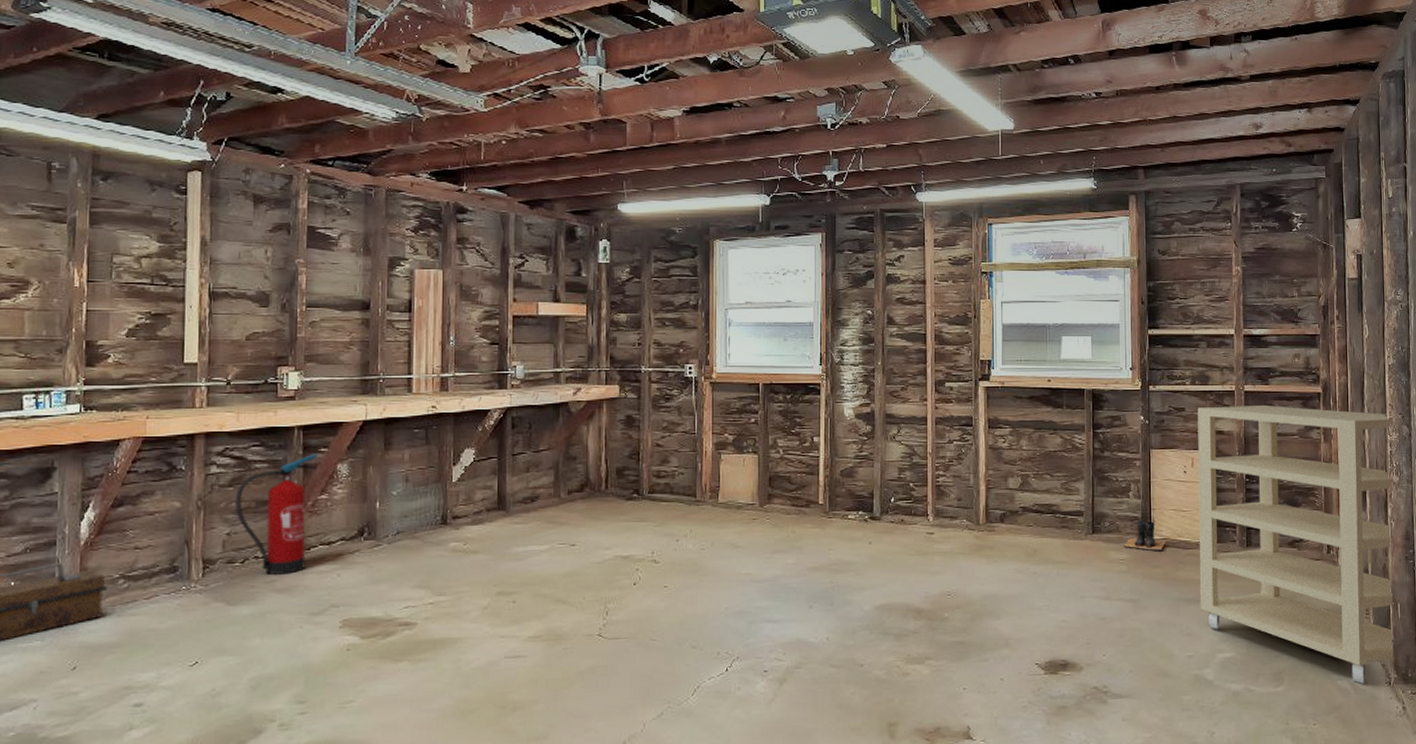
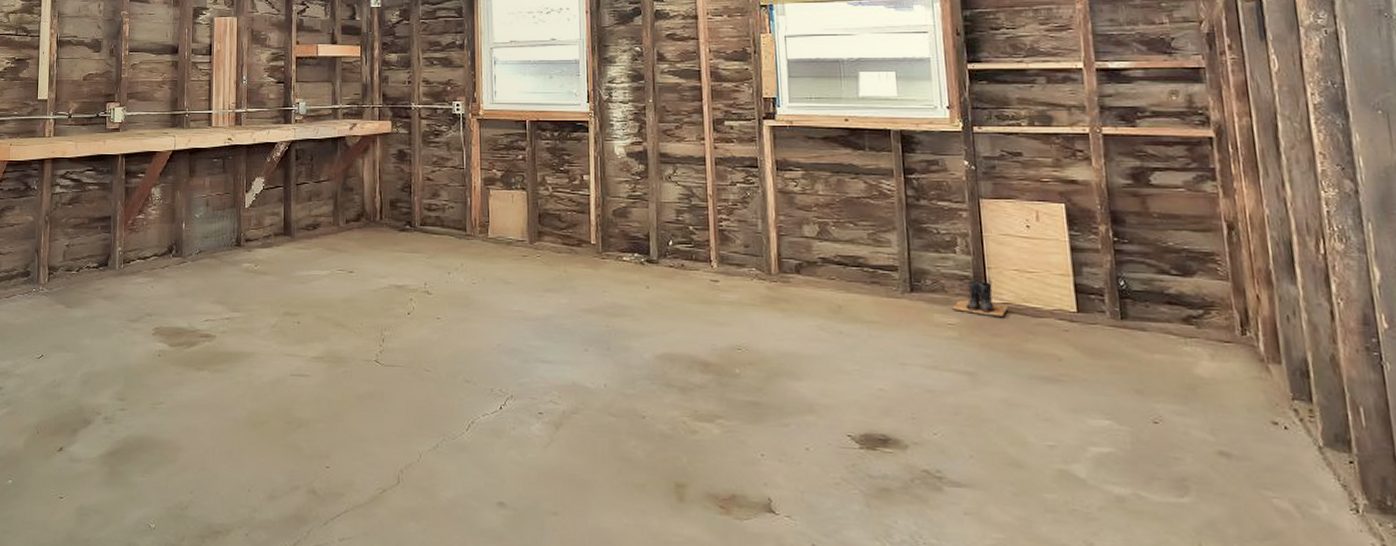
fire extinguisher: present [235,454,317,575] -> none [73,178,136,284]
shelving unit: present [1197,404,1395,684] -> none [1039,150,1363,507]

